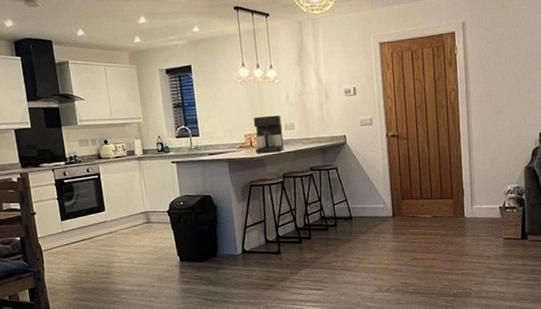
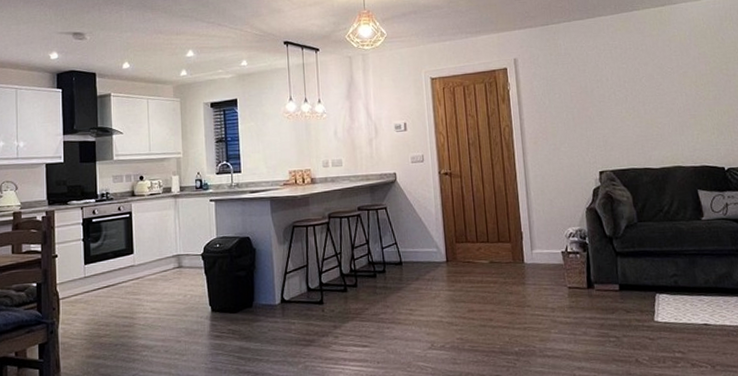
coffee maker: present [253,115,284,154] -> none [299,151,331,192]

